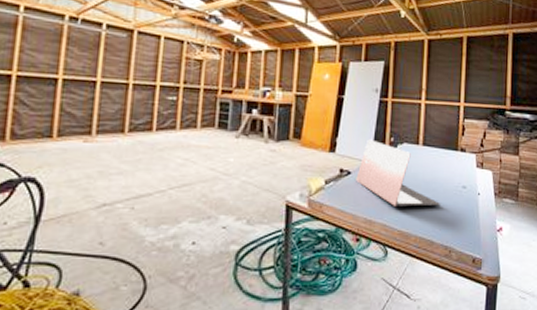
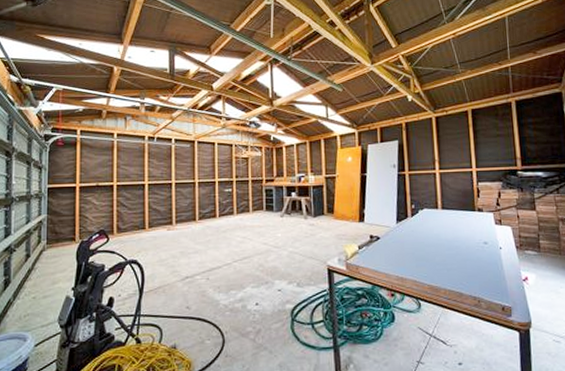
laptop: present [356,139,441,207] -> none [385,208,465,264]

